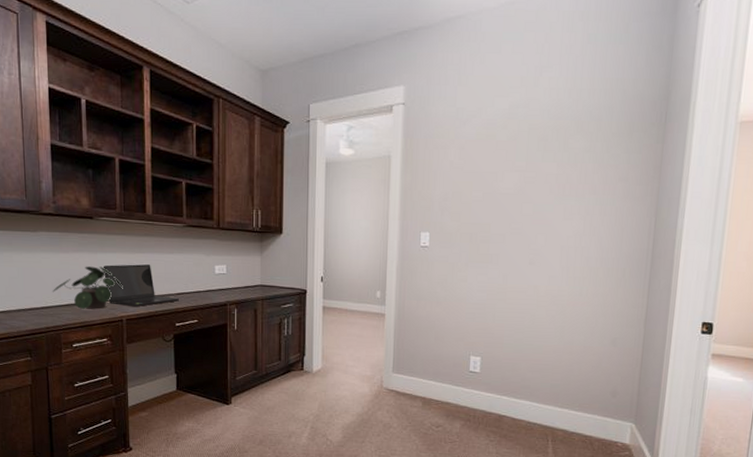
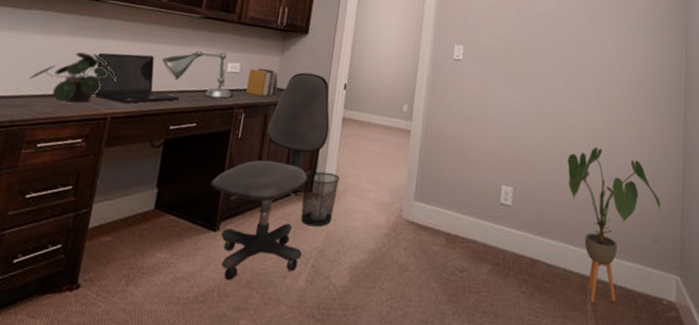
desk lamp: none [157,256,224,297] -> present [161,50,233,99]
office chair: none [217,269,312,440] -> present [210,72,330,280]
books: none [235,268,263,293] -> present [246,68,278,97]
waste bin: none [295,353,326,398] -> present [301,171,340,227]
house plant: none [531,318,621,447] -> present [567,147,661,303]

